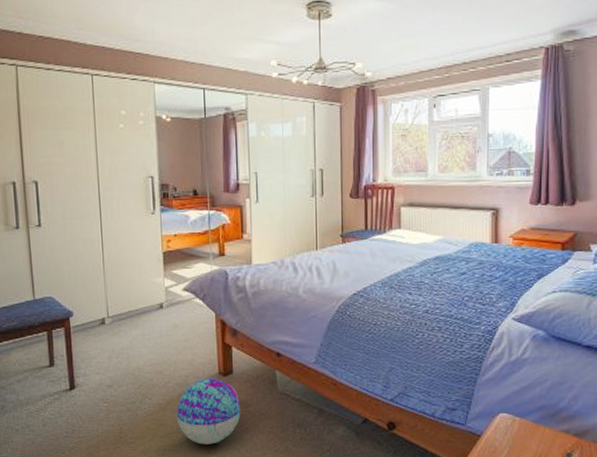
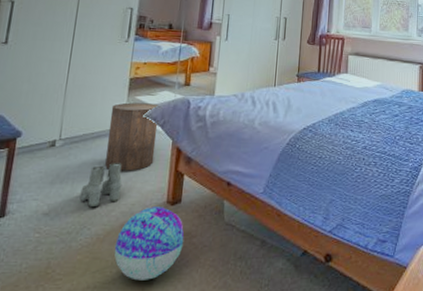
boots: none [136,337,174,380] -> present [79,163,123,208]
stool: none [150,277,200,345] -> present [105,102,160,171]

